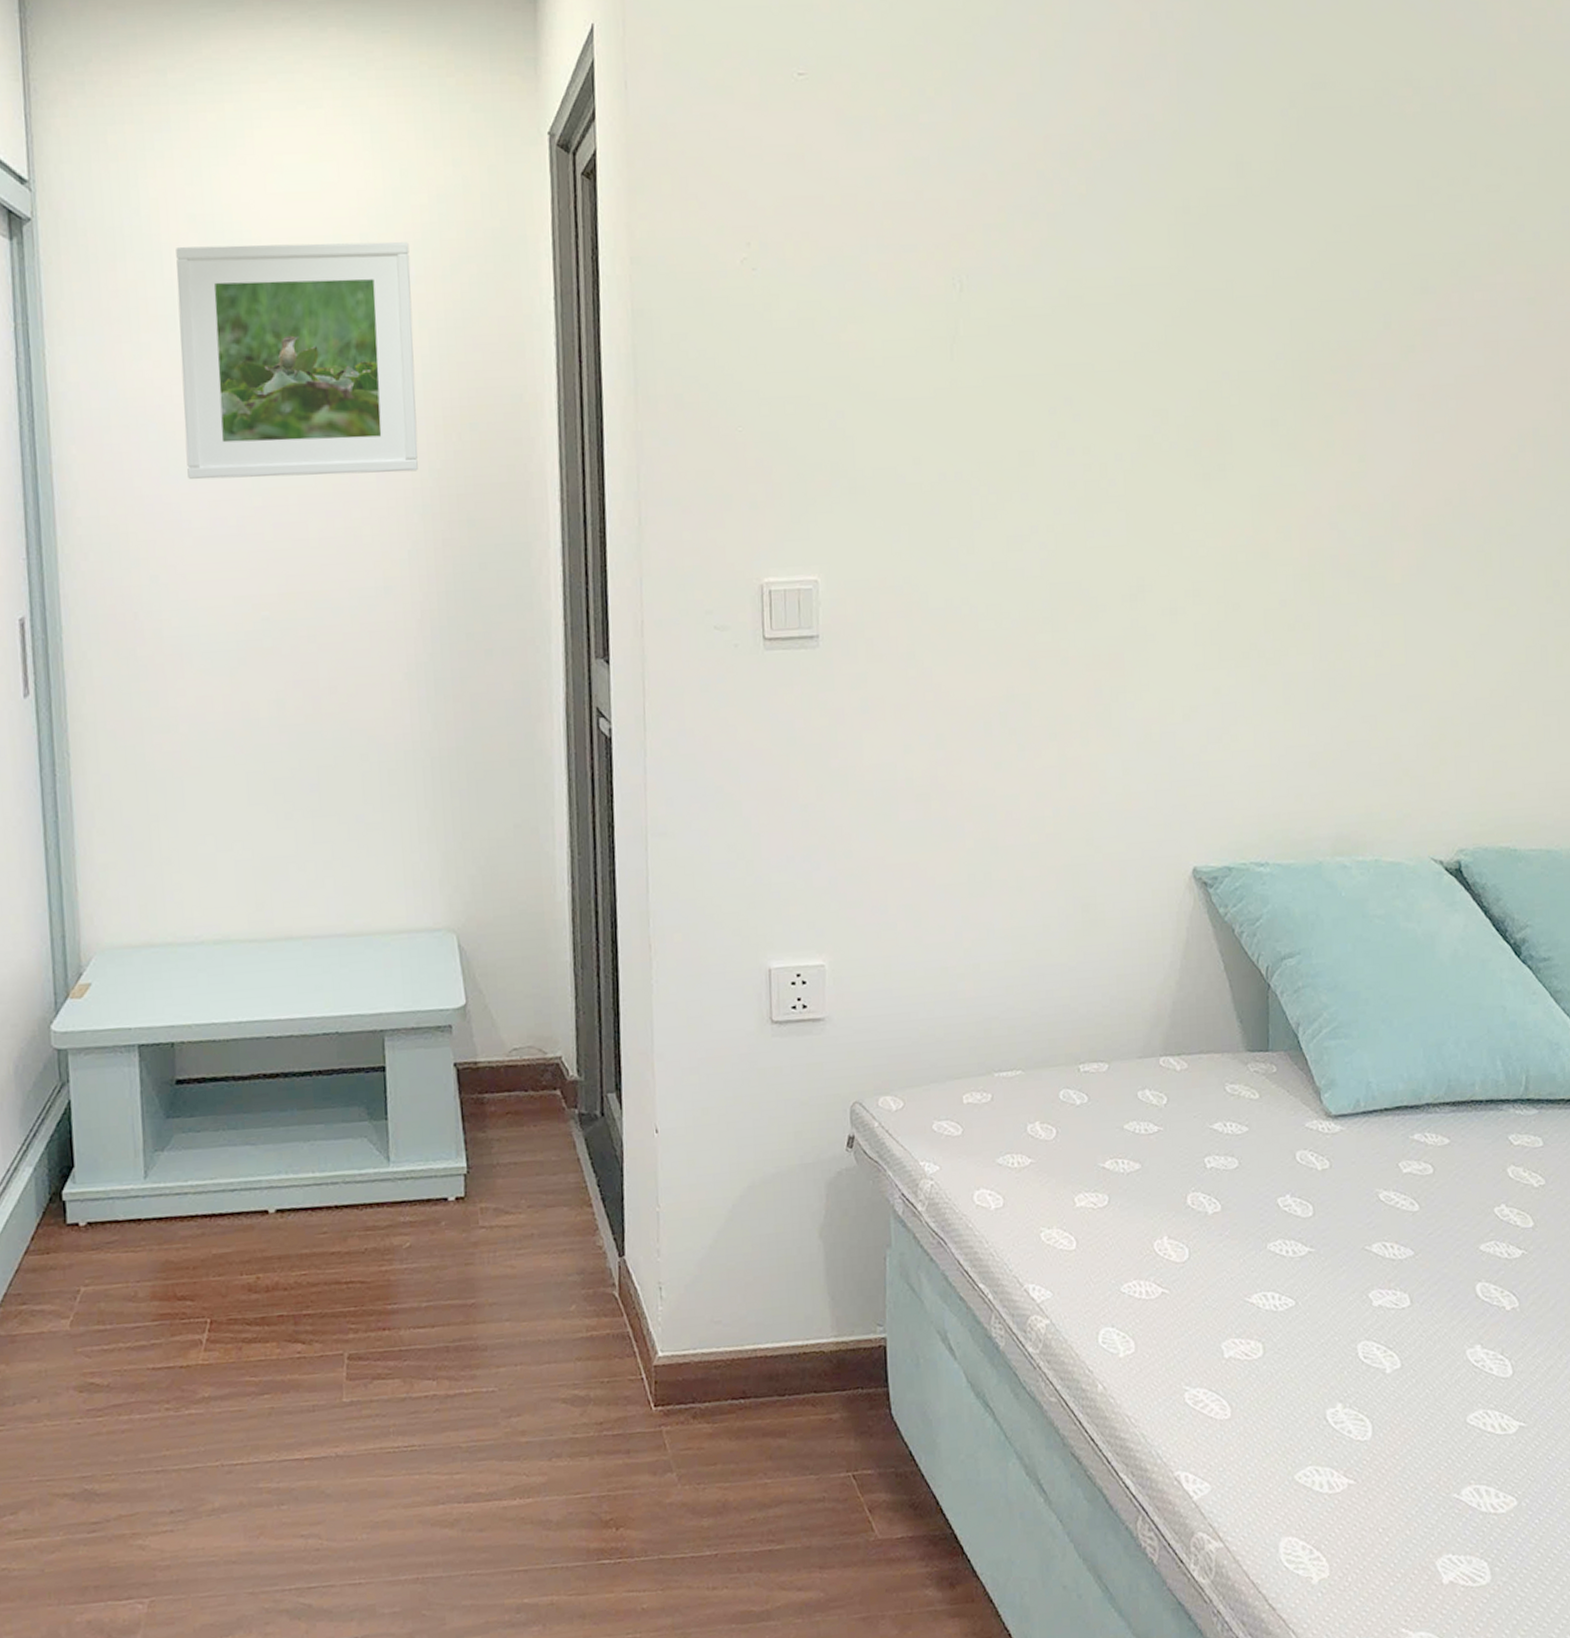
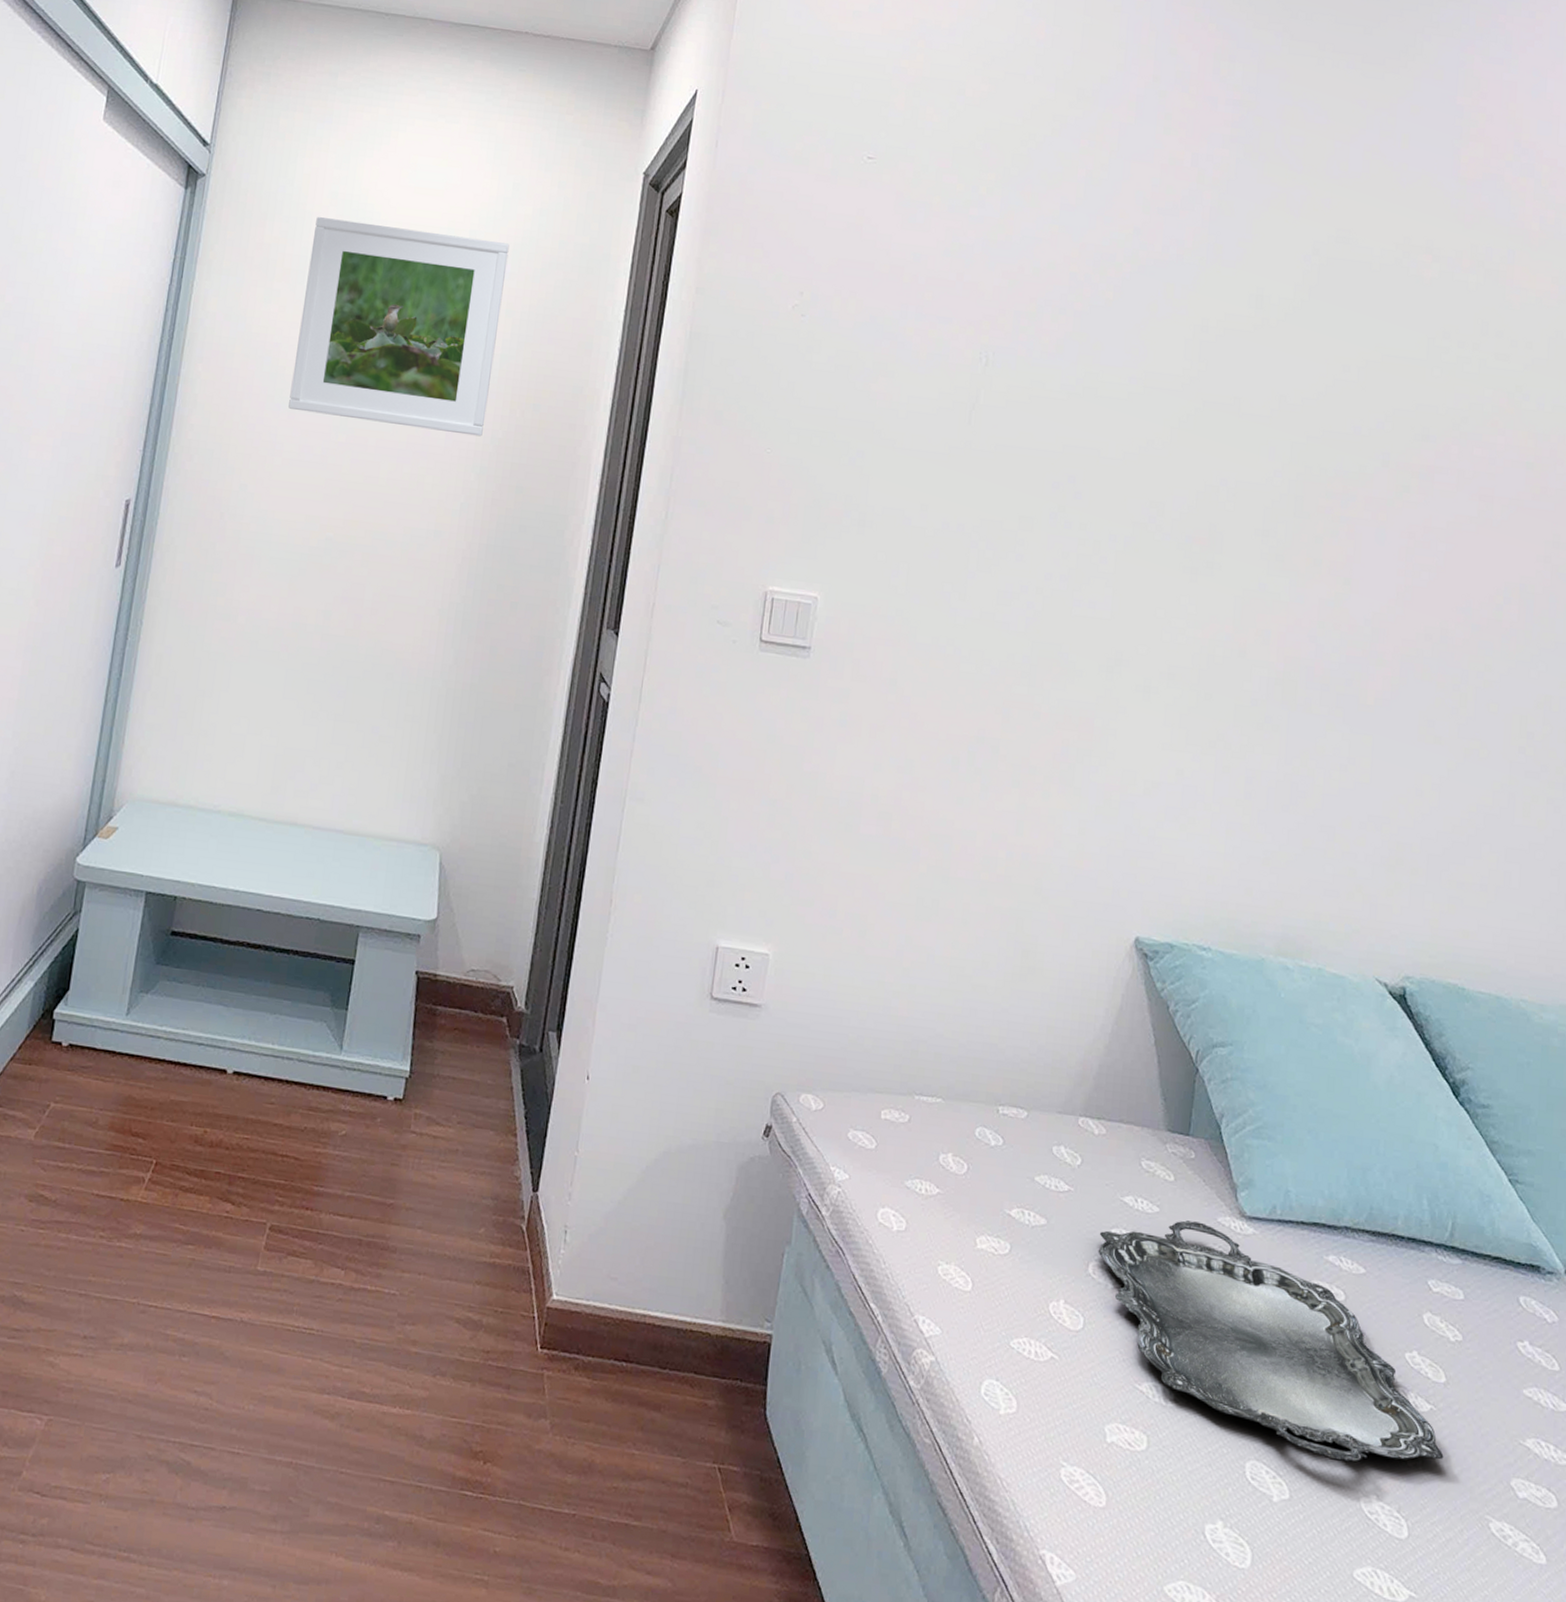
serving tray: none [1194,1131,1538,1323] -> present [1097,1220,1444,1463]

